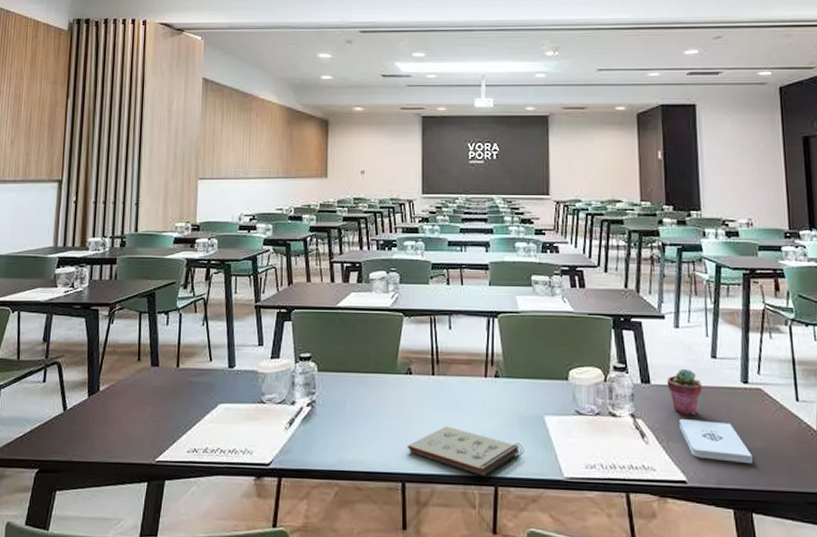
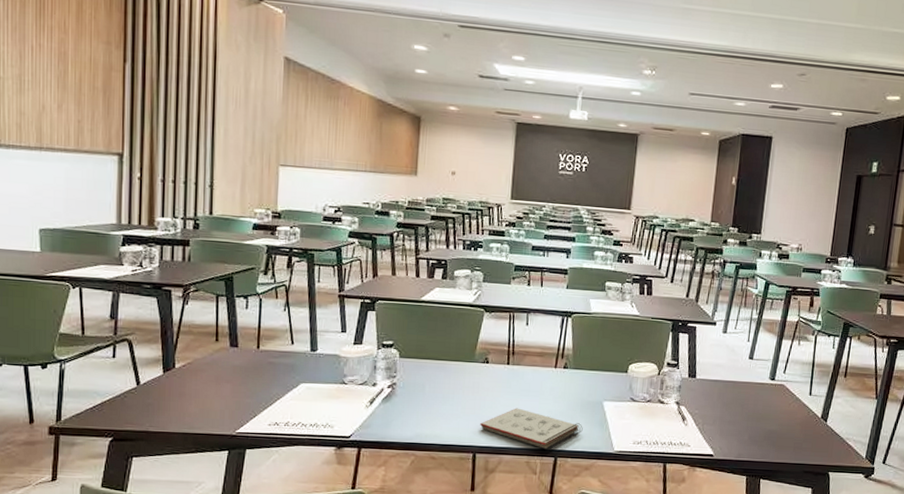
potted succulent: present [666,368,702,416] -> none [709,366,738,404]
notepad: present [678,418,752,463] -> none [714,406,768,442]

